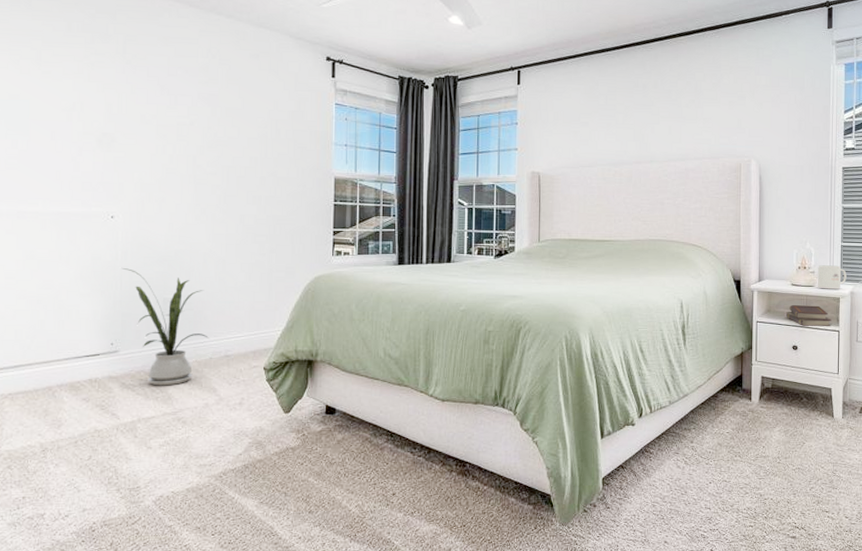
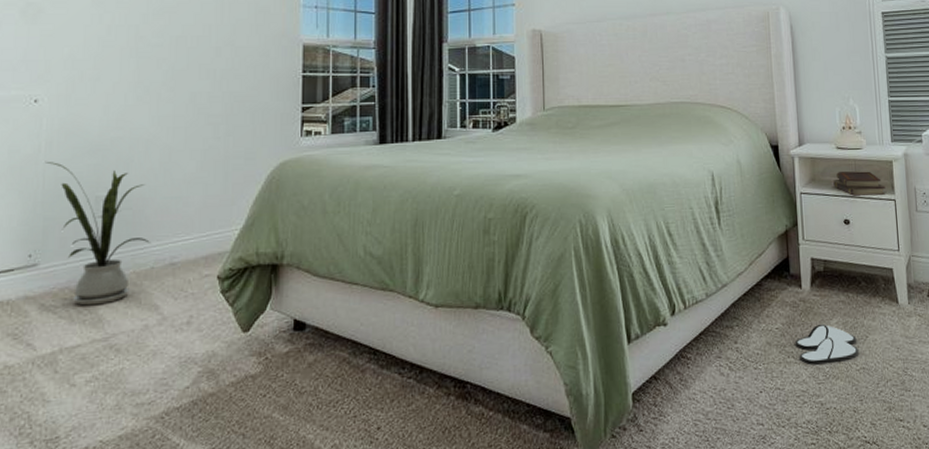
slippers: none [742,430,796,464] -> present [795,323,859,365]
mug: present [817,265,847,289] -> none [864,123,898,152]

